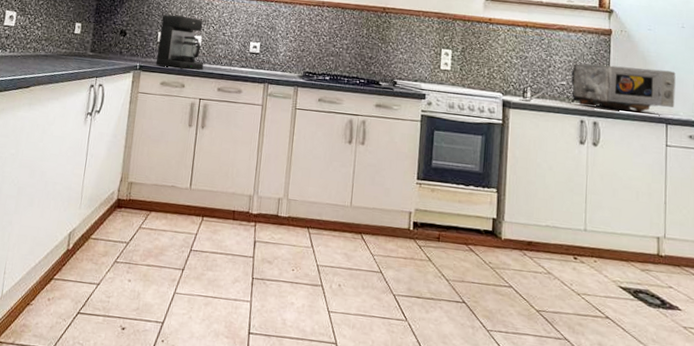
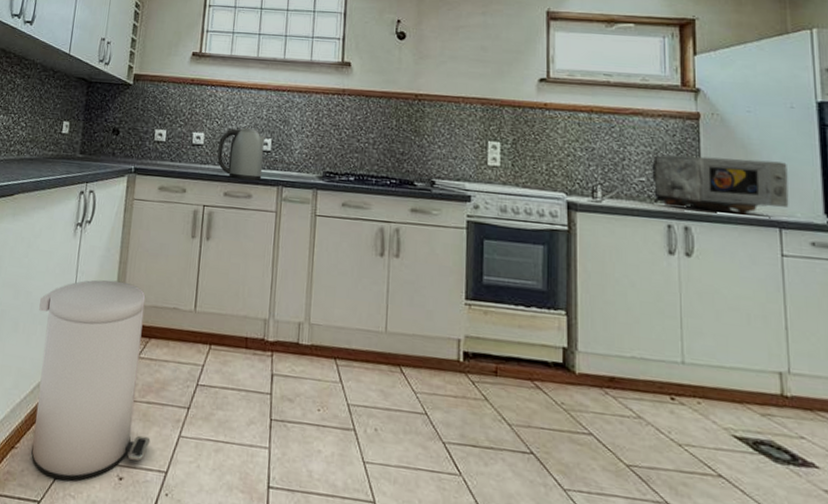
pedal bin: none [44,161,150,332] -> present [30,279,151,482]
coffee maker: present [155,14,204,71] -> none [152,109,208,173]
kettle: none [212,32,255,79] -> present [217,127,266,182]

